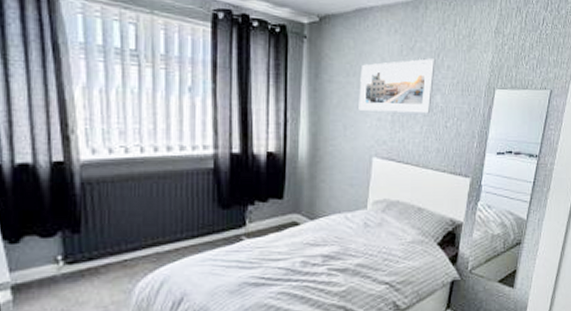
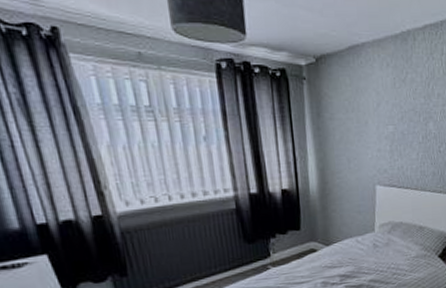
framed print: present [358,58,436,114] -> none [358,88,427,144]

